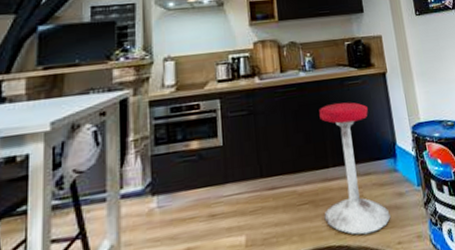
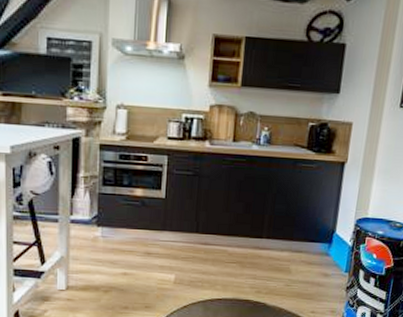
stool: present [319,102,391,235] -> none [248,182,316,299]

